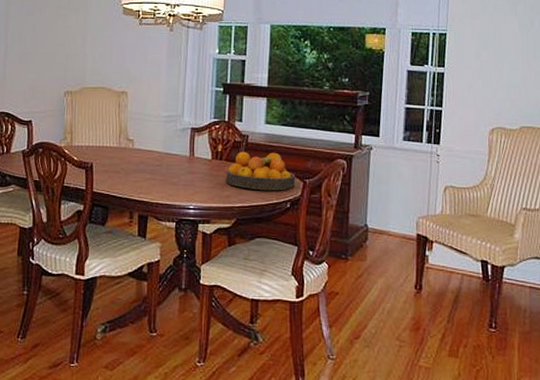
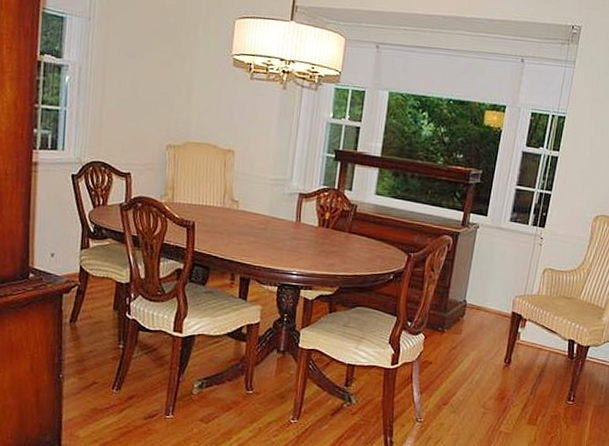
fruit bowl: present [226,151,296,191] -> none [331,221,401,263]

